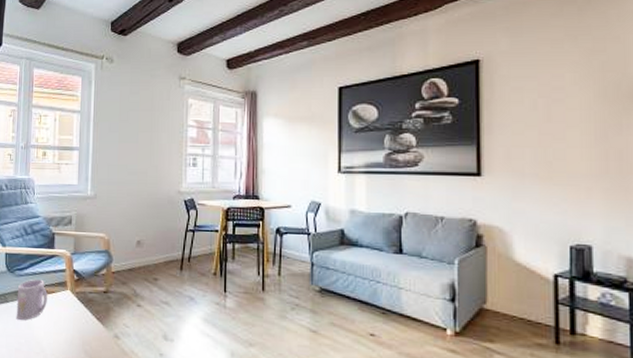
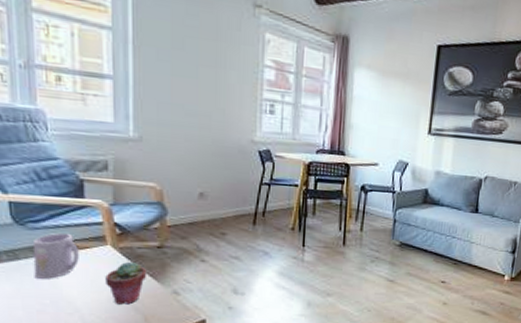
potted succulent: none [64,305,95,347] -> present [105,261,147,305]

